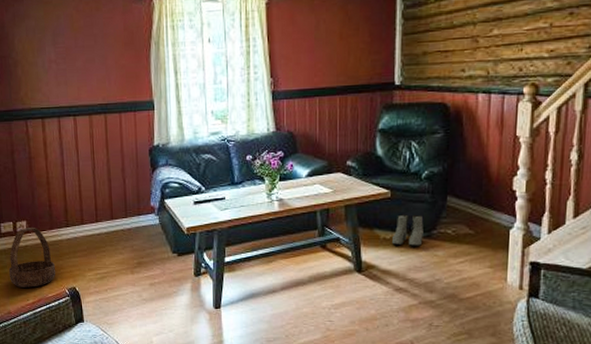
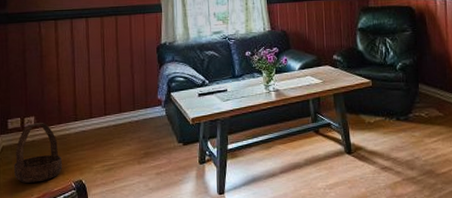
boots: present [392,214,424,246] -> none [376,100,402,128]

